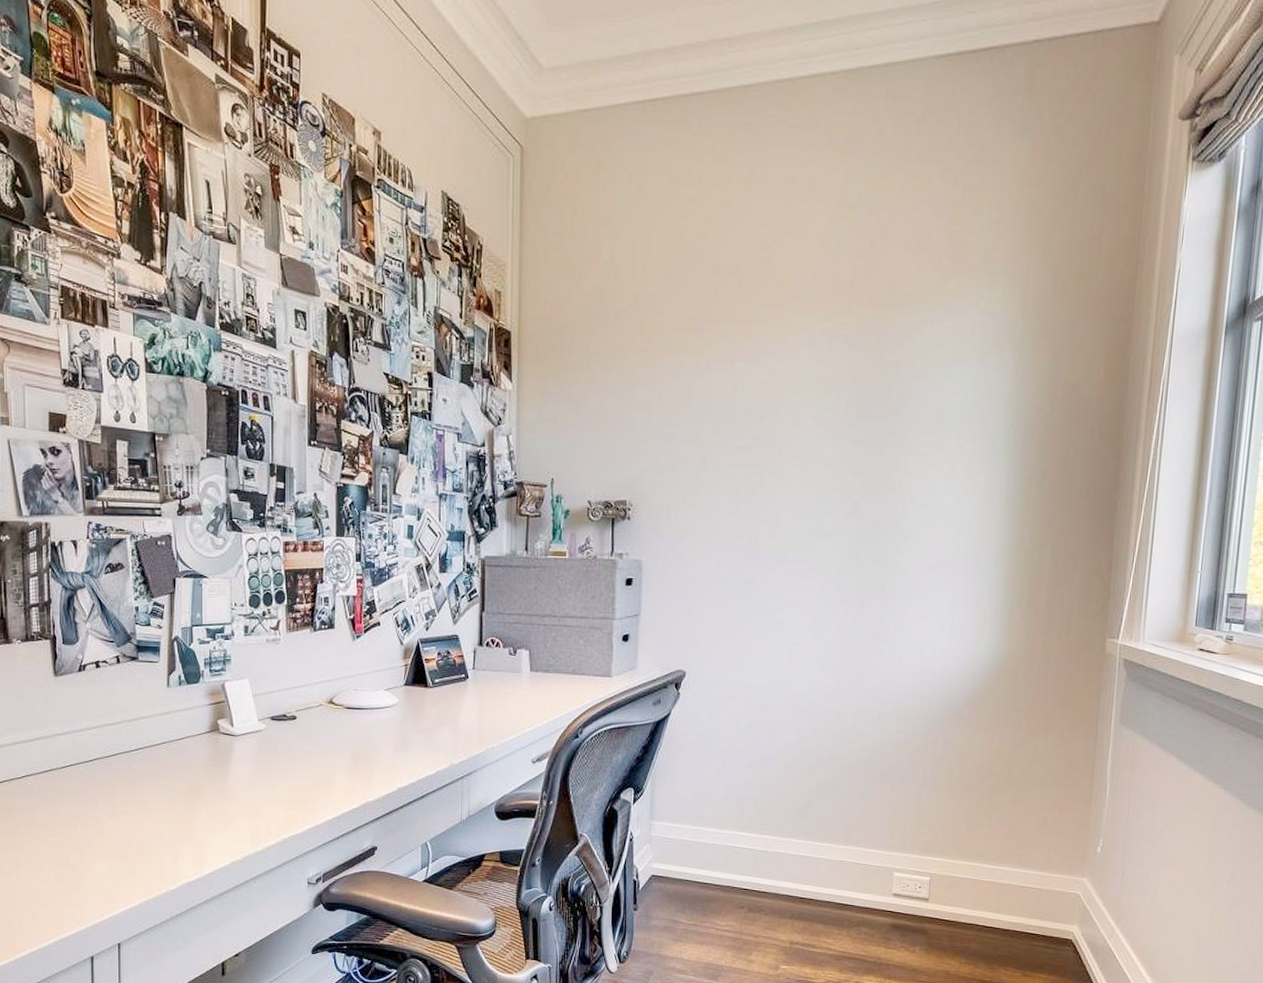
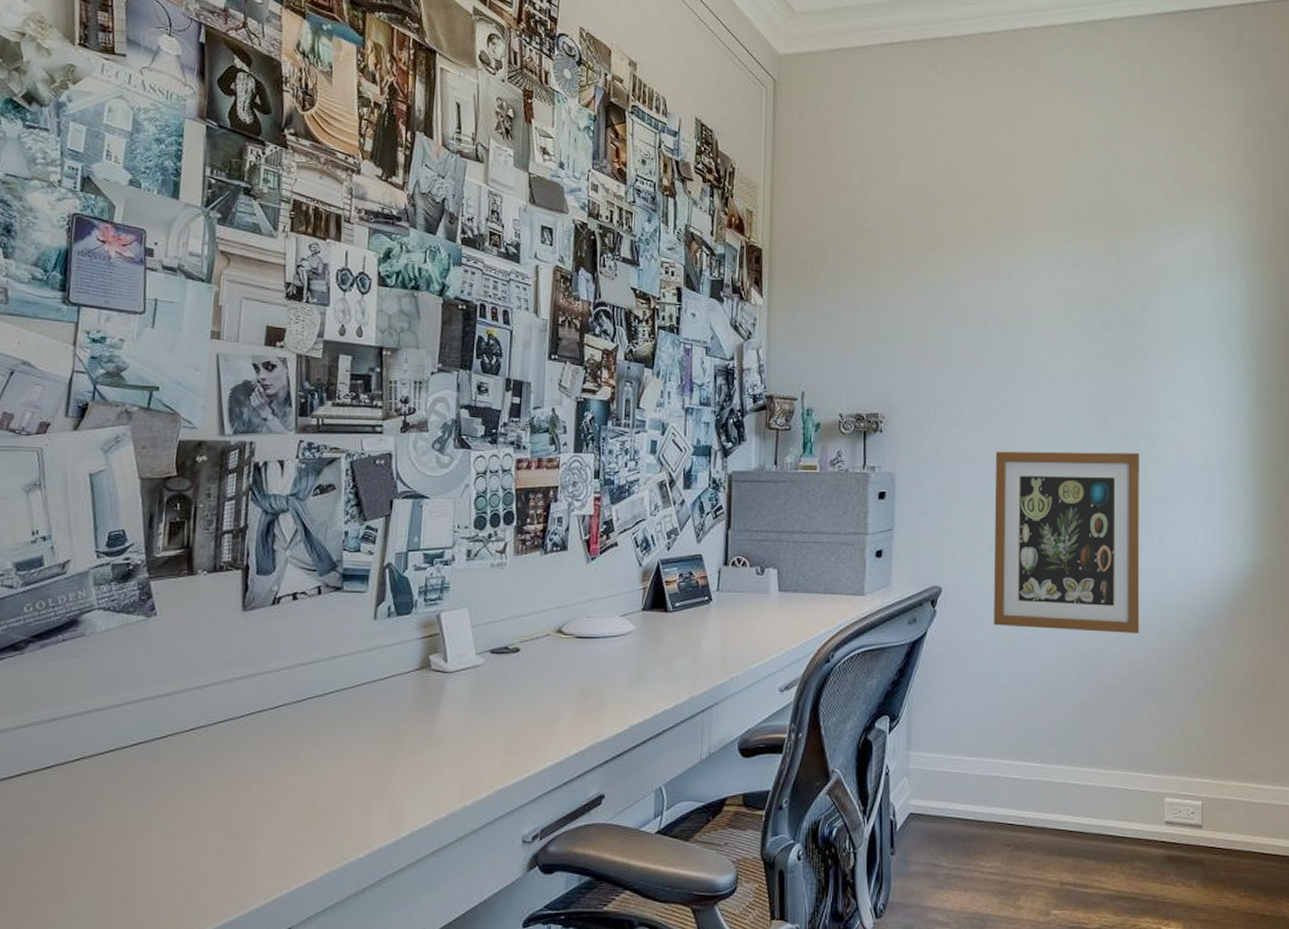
wall art: none [735,540,889,721] -> present [994,451,1140,634]

